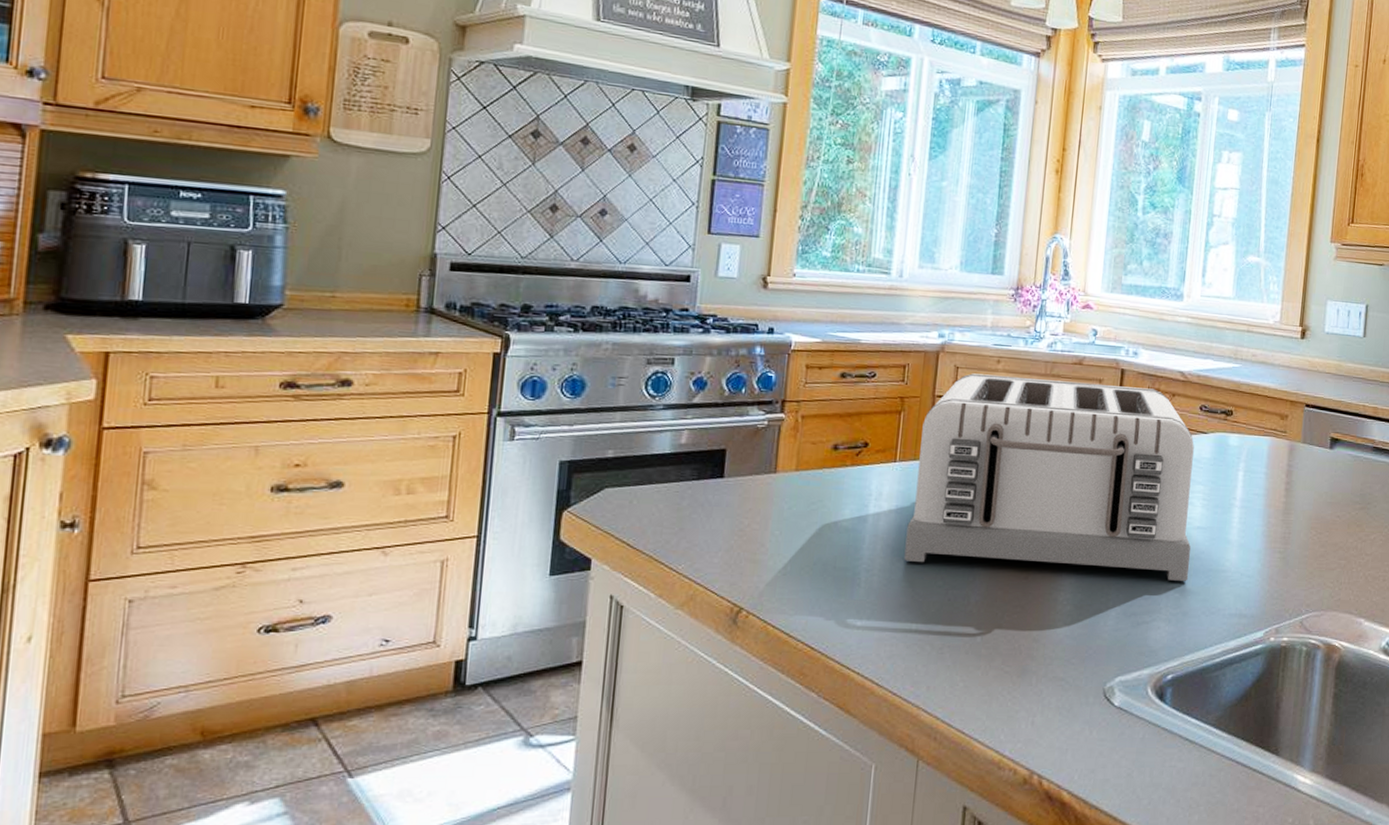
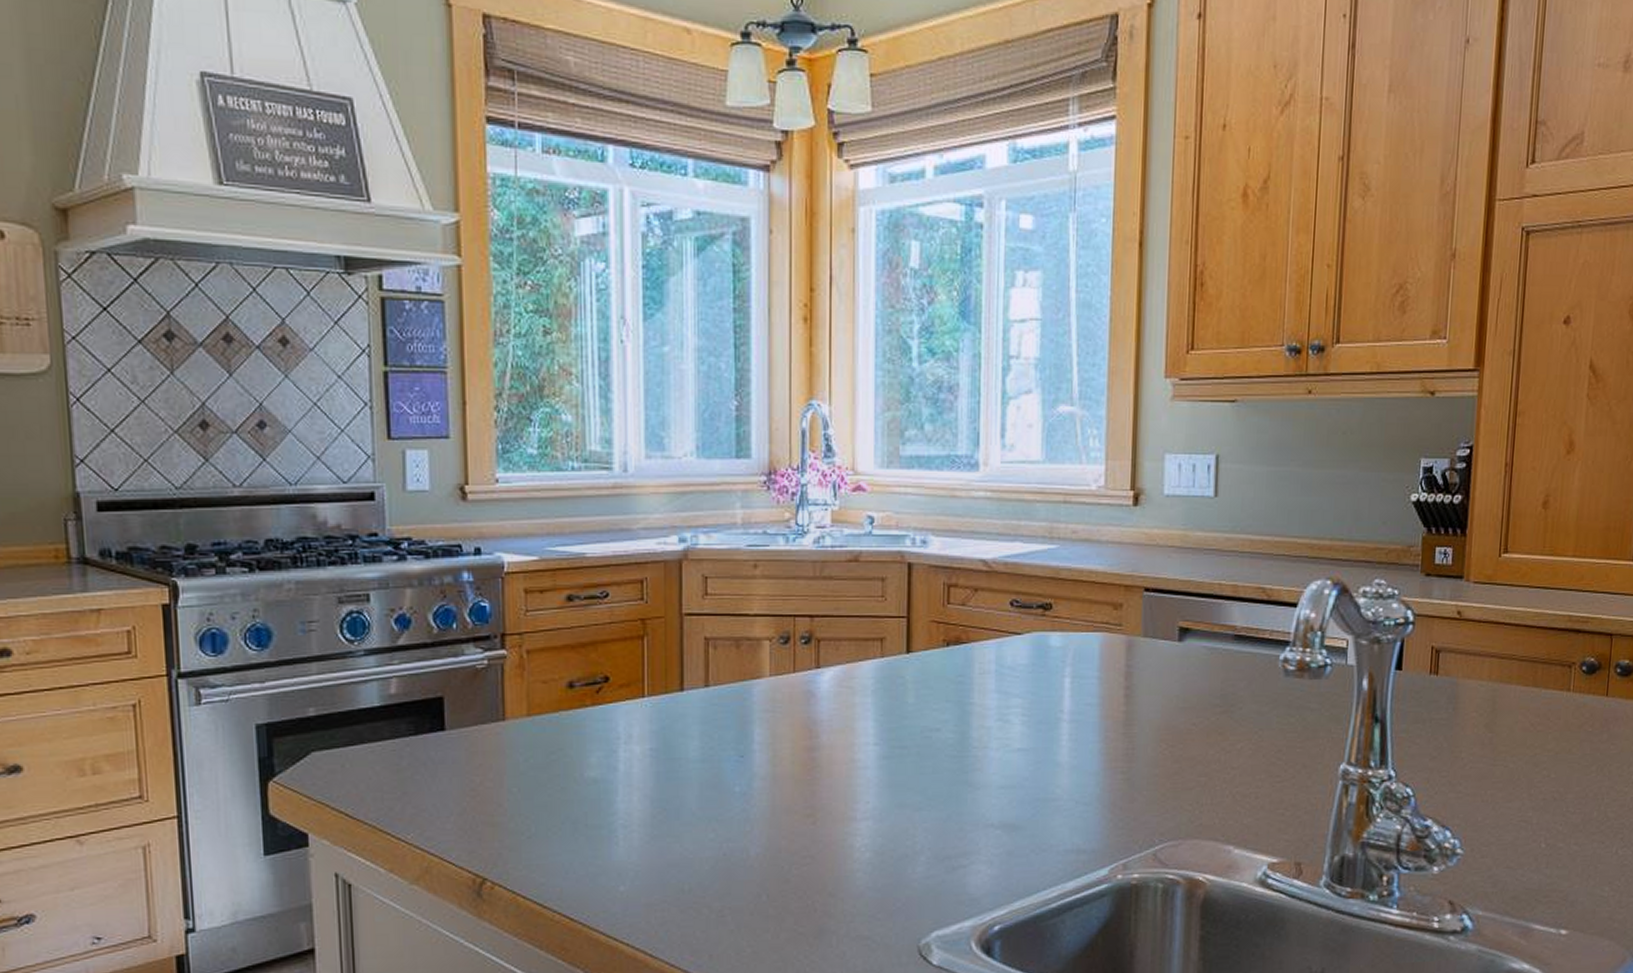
toaster: present [904,373,1194,581] -> none [666,582,1012,815]

